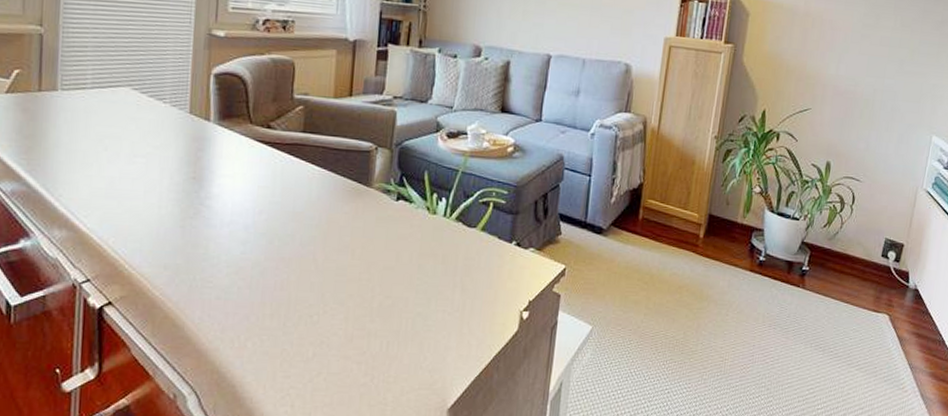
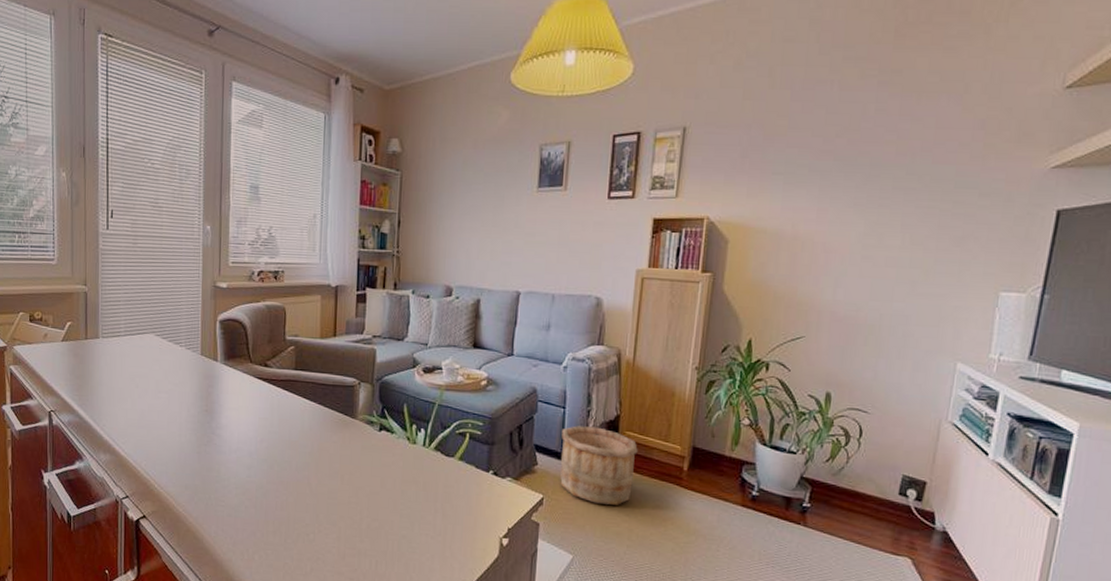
wooden bucket: none [583,194,659,274] -> present [560,426,638,505]

